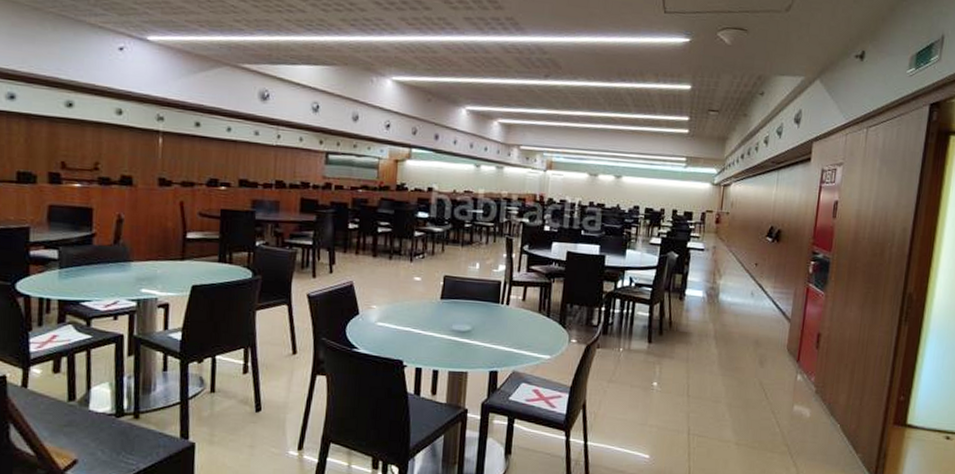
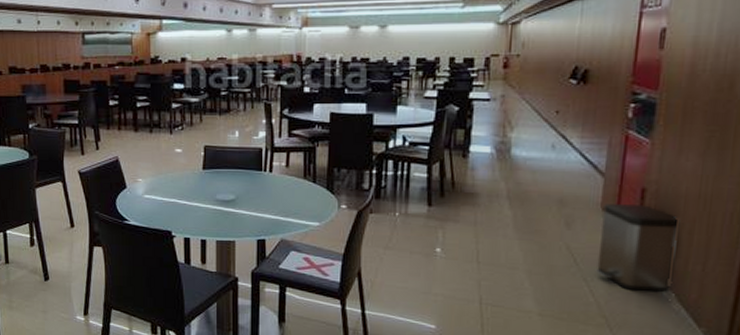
pedal bin: none [781,346,845,423] -> present [595,204,681,292]

